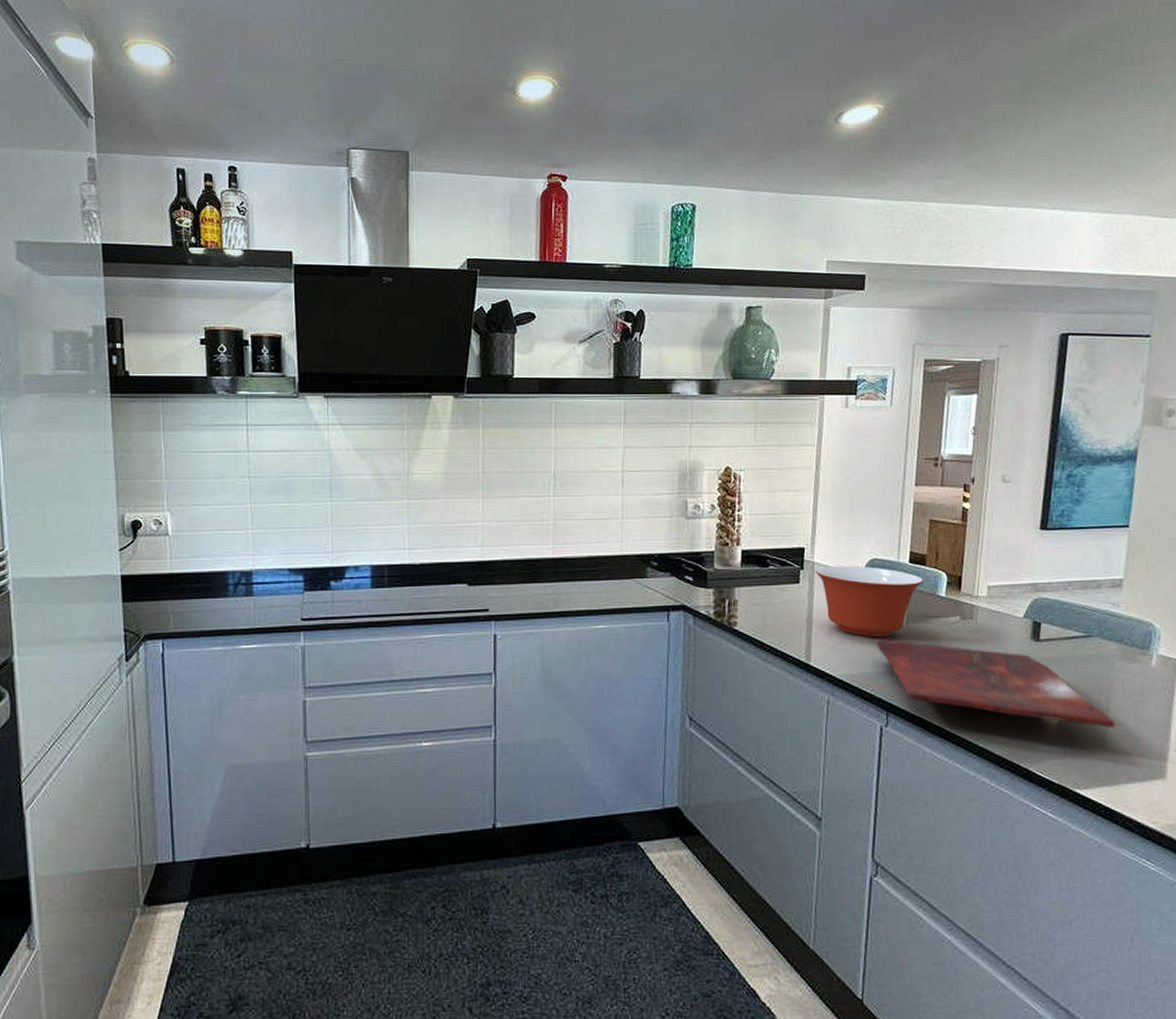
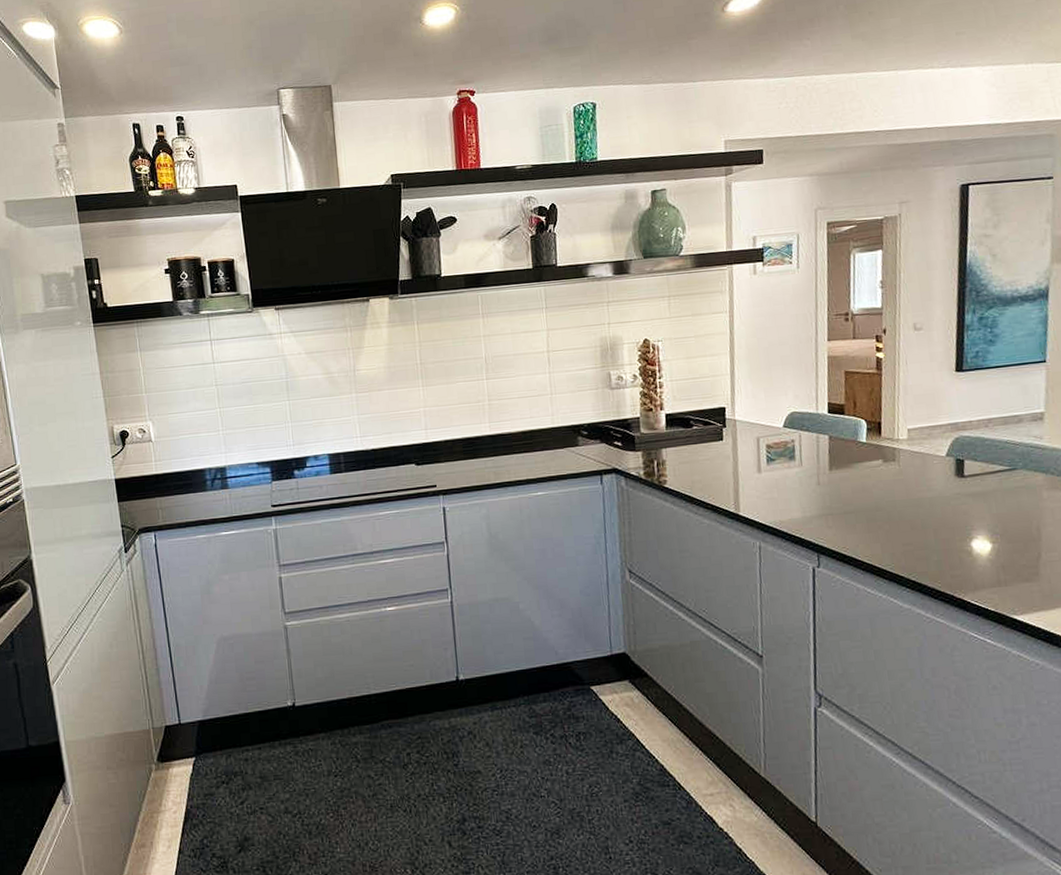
mixing bowl: present [815,565,924,638] -> none [737,419,844,485]
cutting board: present [876,638,1115,728] -> none [801,485,1048,555]

